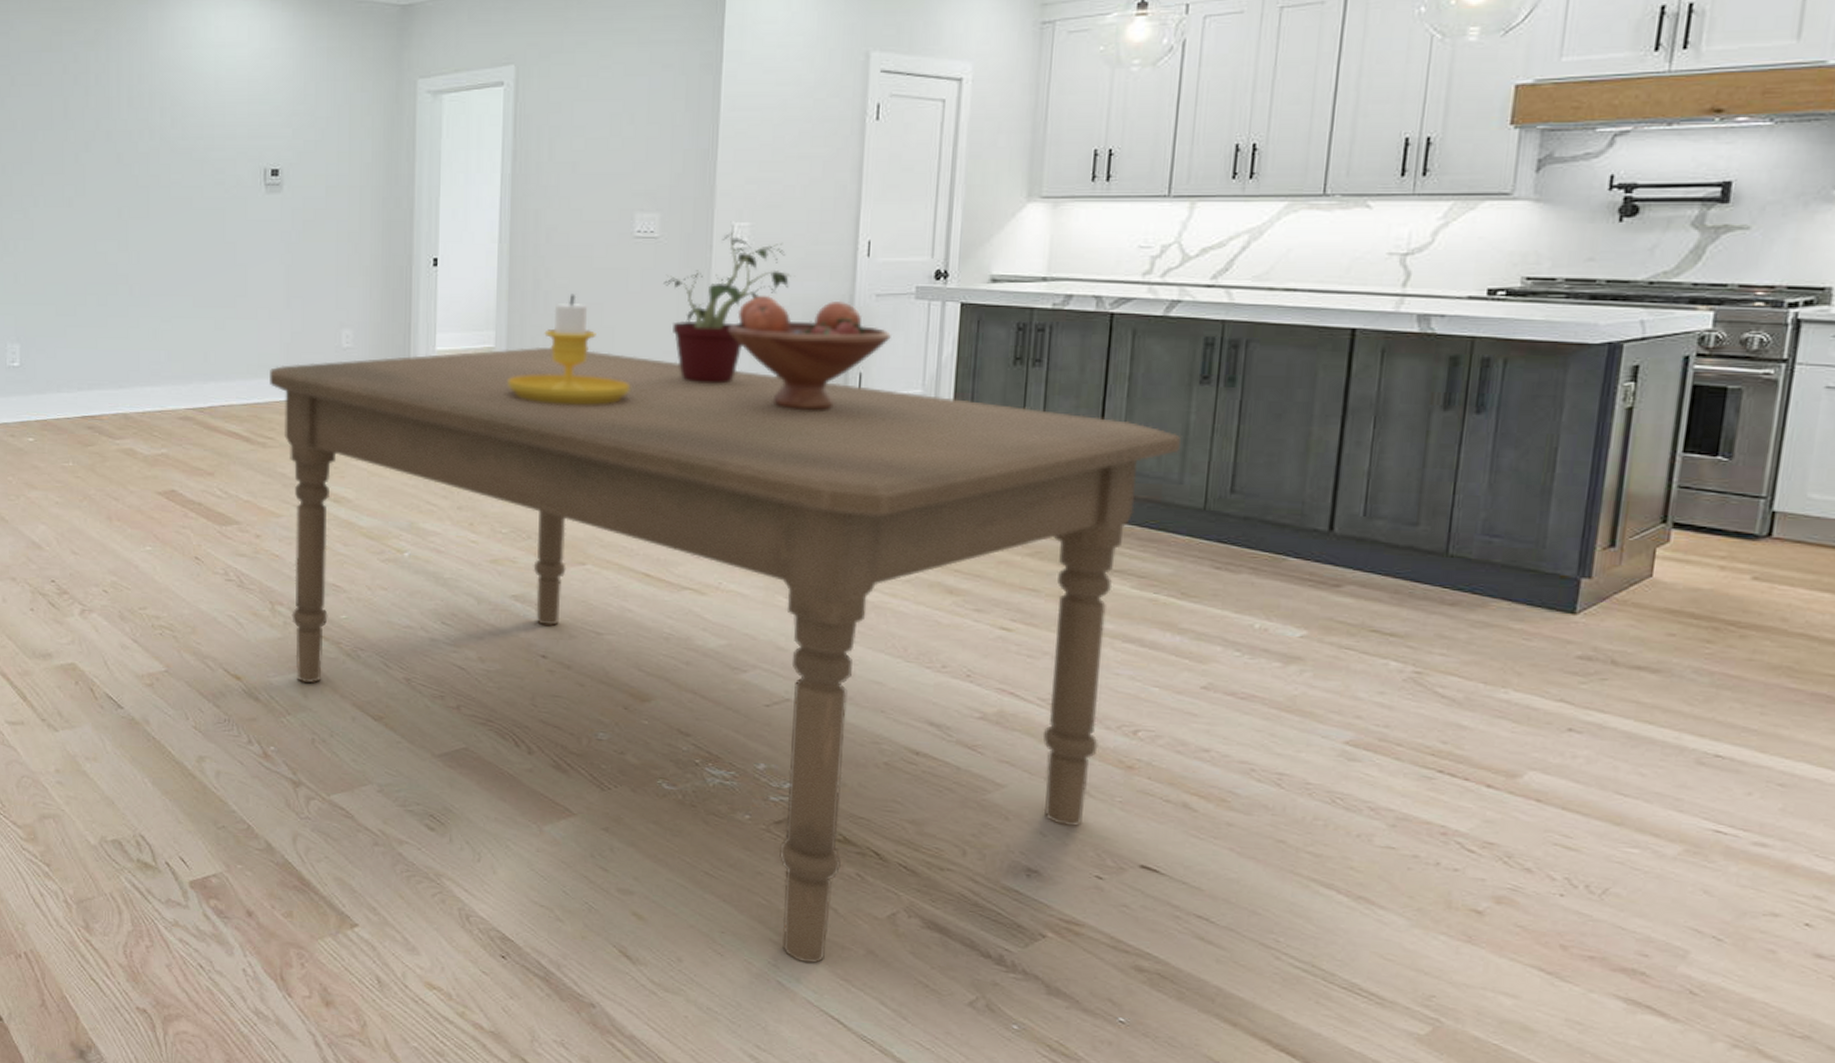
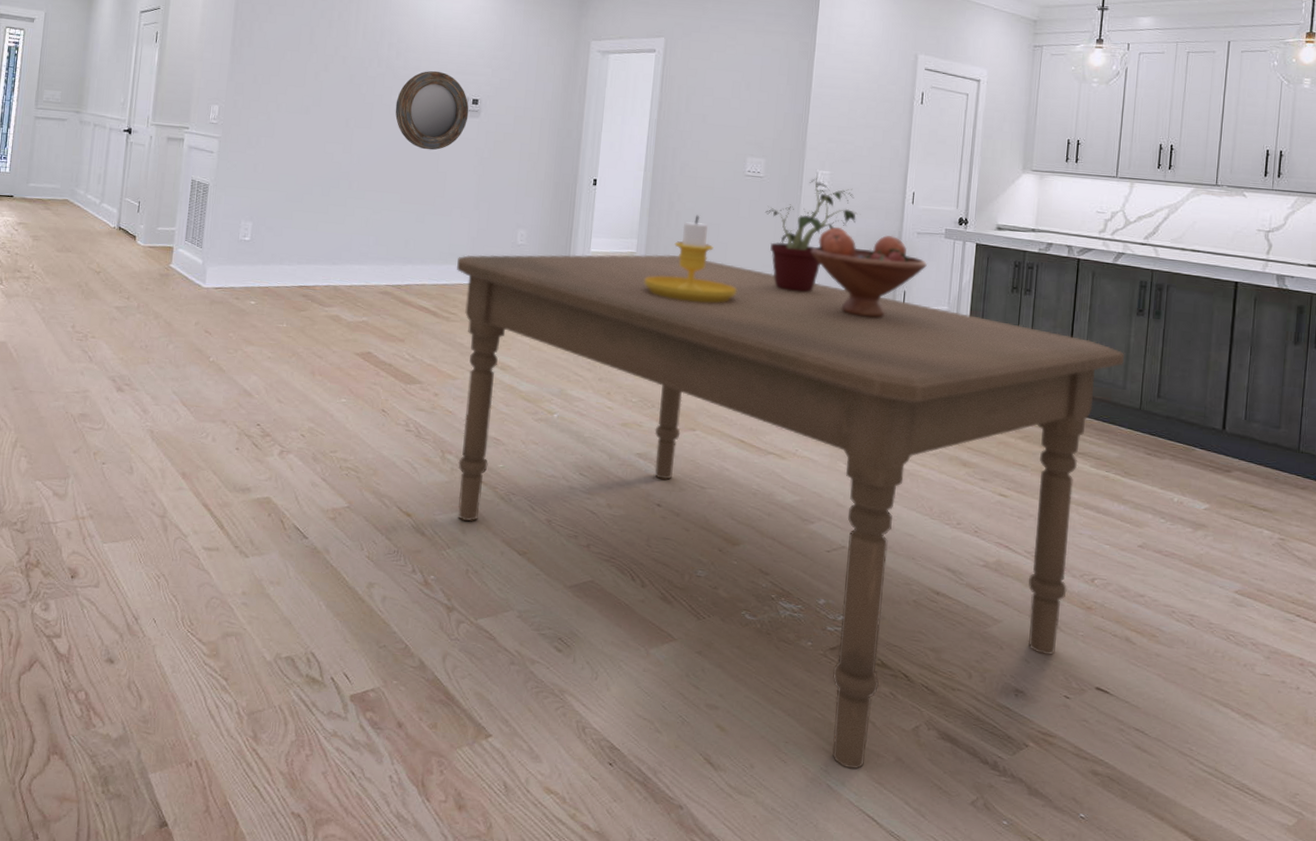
home mirror: none [176,137,268,239] -> present [395,70,469,151]

